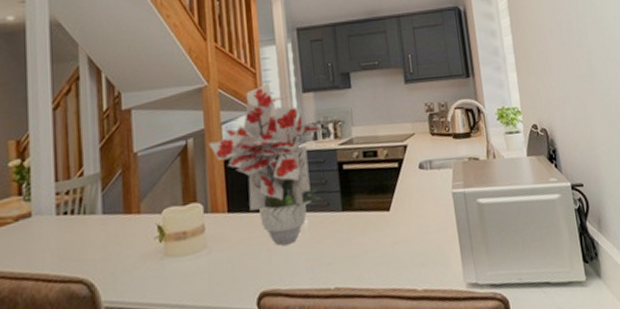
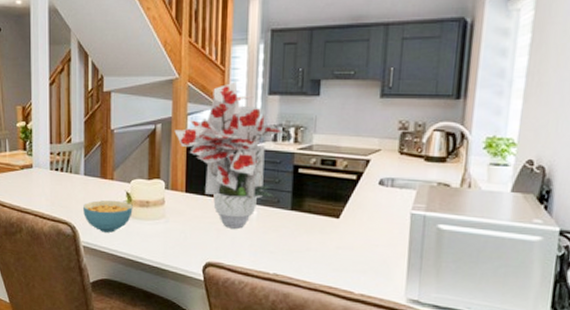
cereal bowl: none [103,238,167,283] -> present [83,200,133,233]

